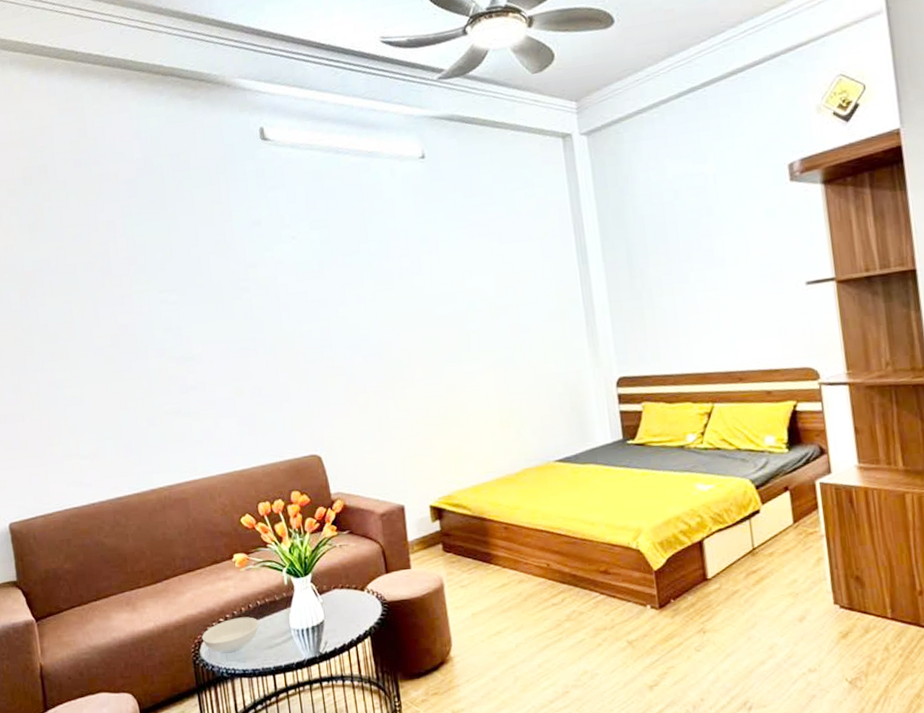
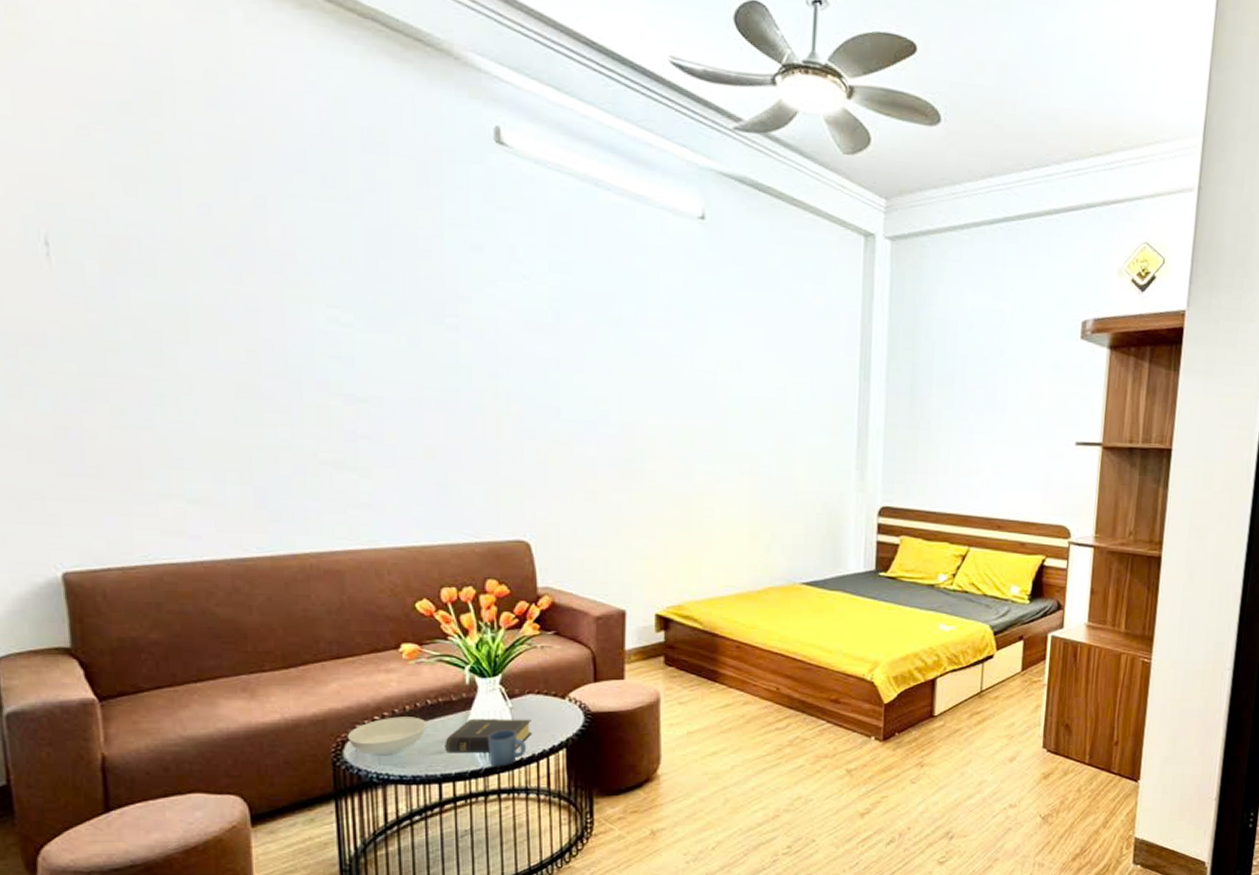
book: none [274,612,341,648] -> present [445,718,531,754]
mug: none [307,622,338,658] -> present [488,730,526,767]

